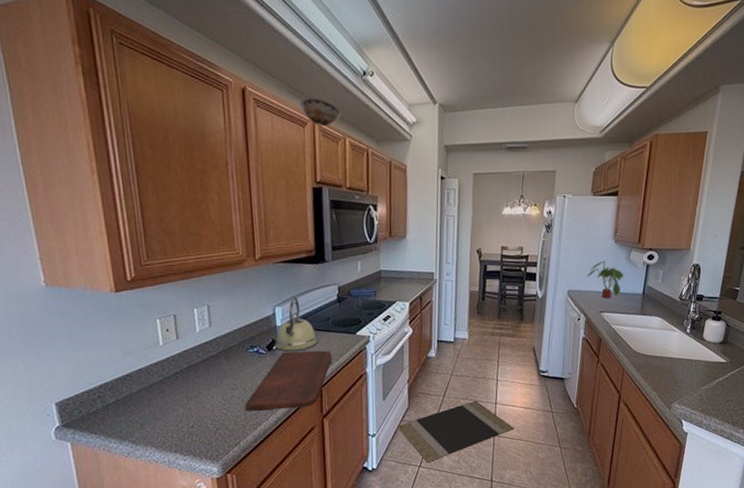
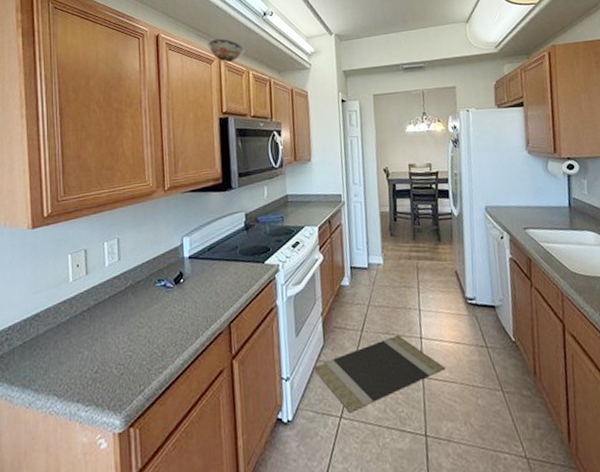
cutting board: present [245,350,332,412] -> none [151,282,241,353]
kettle: present [274,297,319,352] -> none [181,226,227,285]
plant: present [587,260,623,299] -> none [504,173,544,214]

